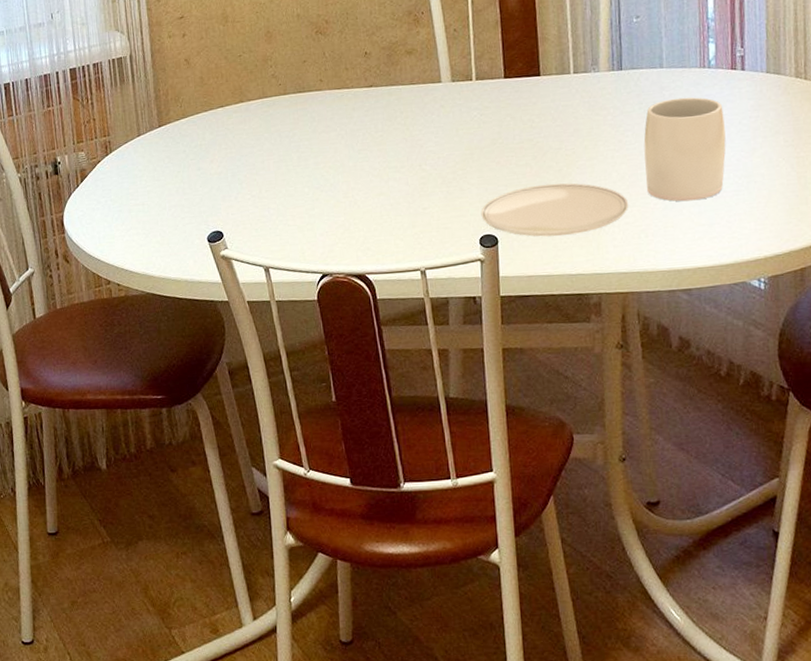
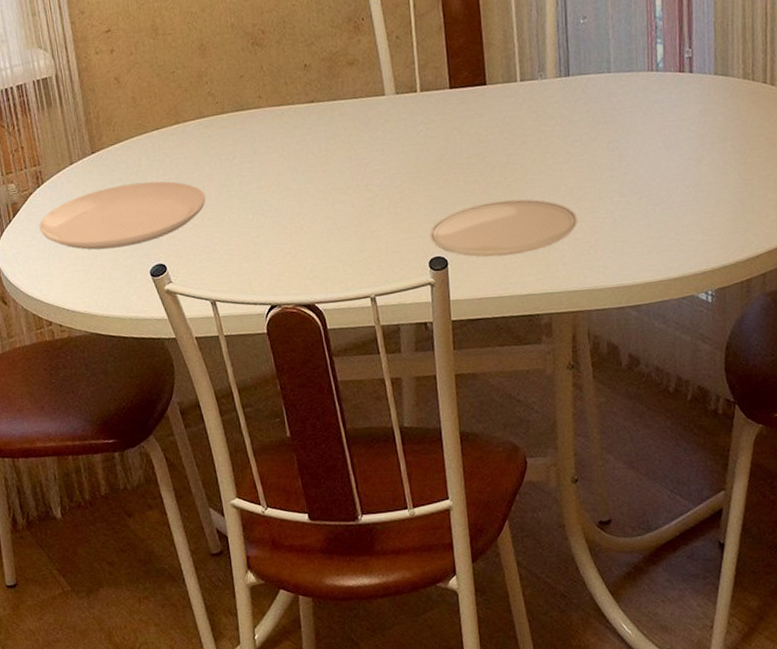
plate: none [105,154,265,216] -> present [39,181,206,250]
mug: present [643,97,726,202] -> none [592,103,674,215]

